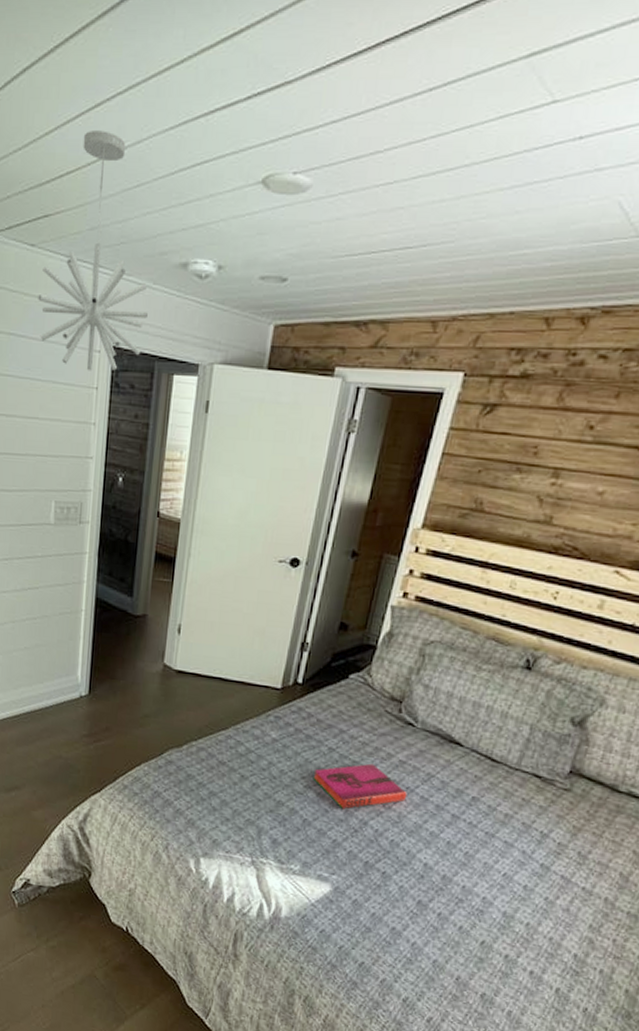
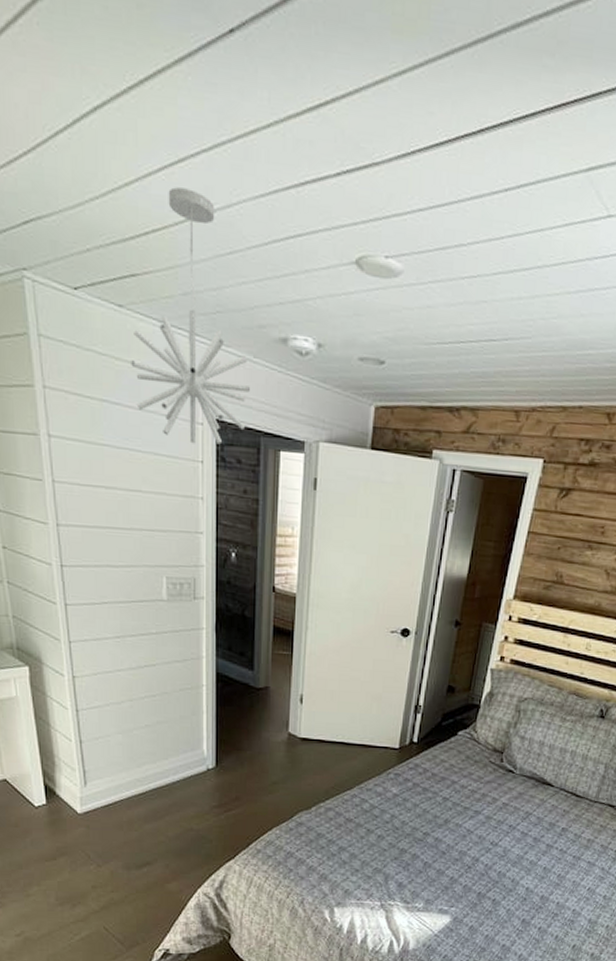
hardback book: present [313,763,408,810] -> none [431,808,511,850]

